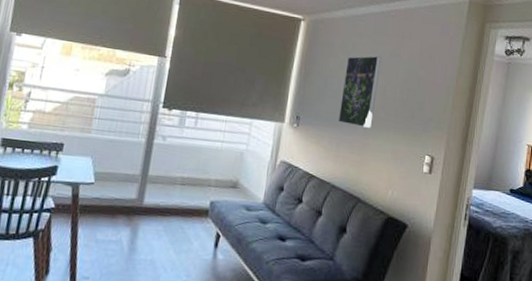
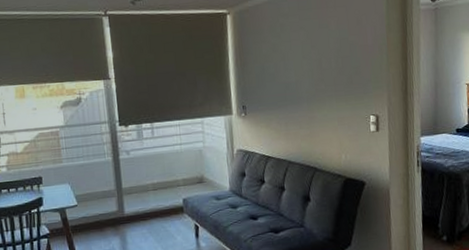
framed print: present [338,55,382,128] -> none [278,31,314,103]

